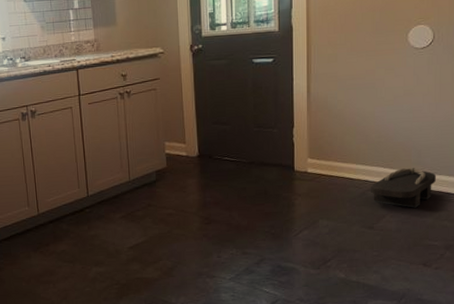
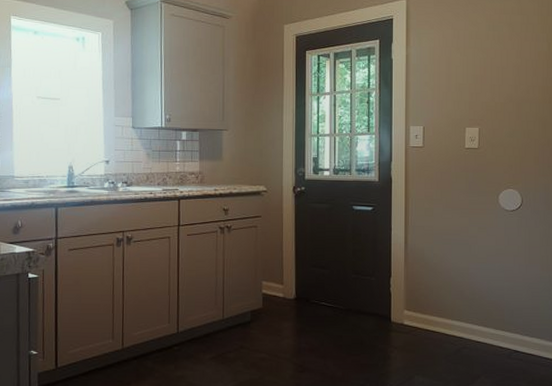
sandal: present [370,168,436,208] -> none [465,328,528,370]

